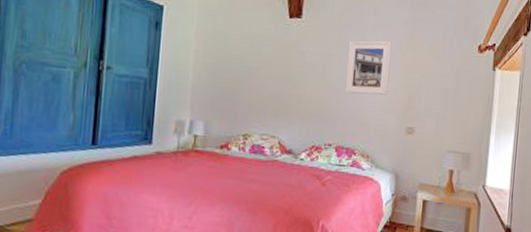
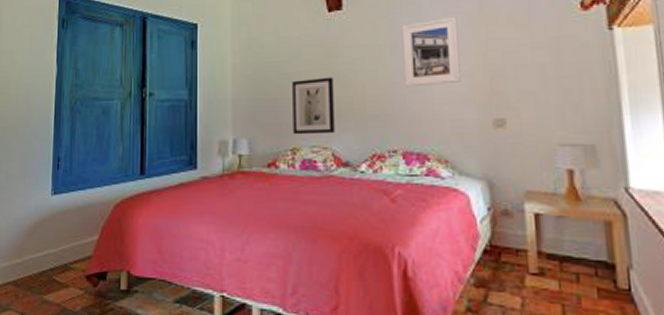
wall art: none [246,74,287,125] -> present [292,77,335,135]

